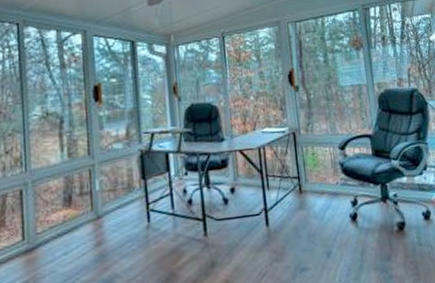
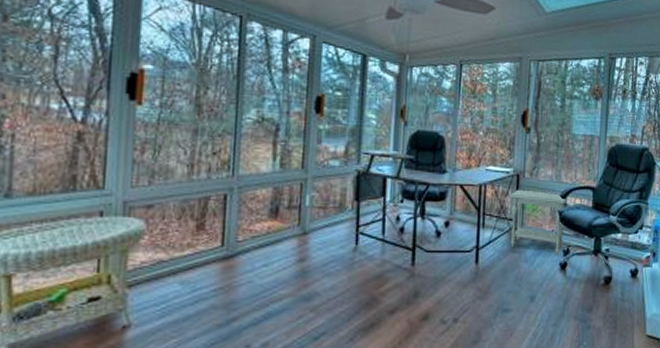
side table: none [289,145,350,207] -> present [509,189,568,255]

